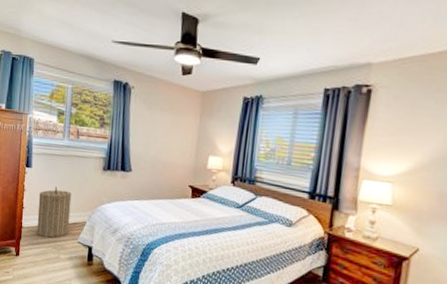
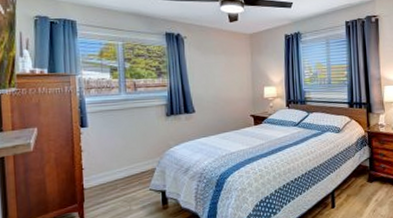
laundry hamper: present [36,186,72,238] -> none [99,141,138,193]

